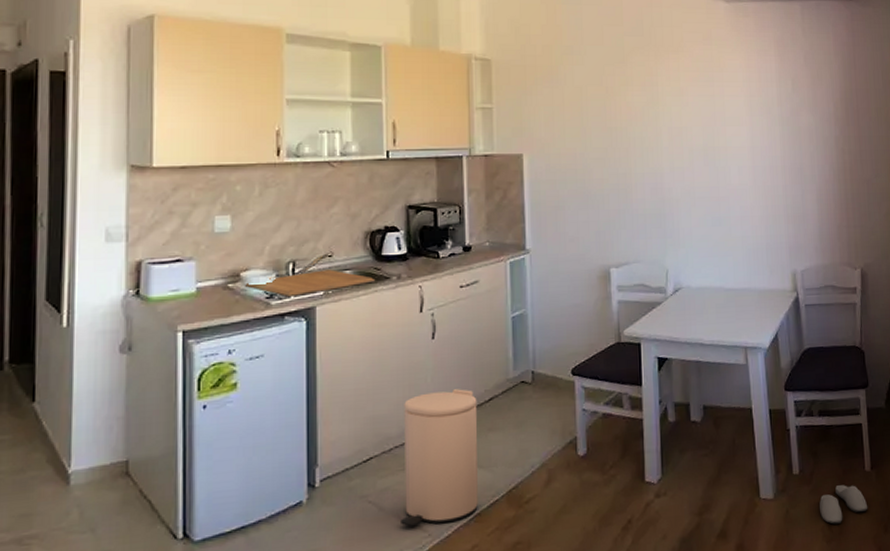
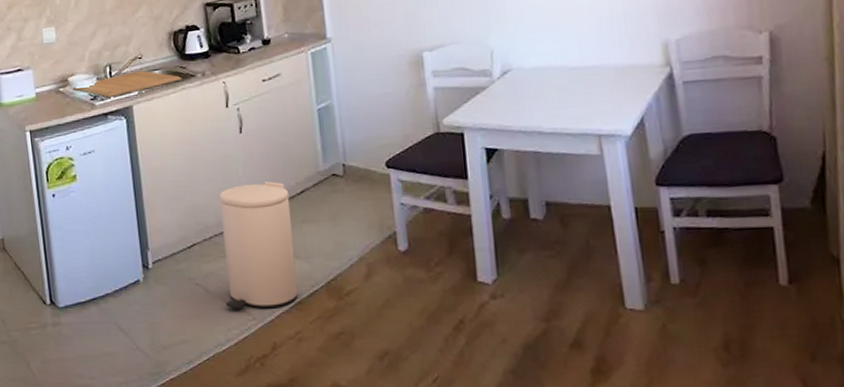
slippers: present [819,485,868,524] -> none [710,300,785,345]

